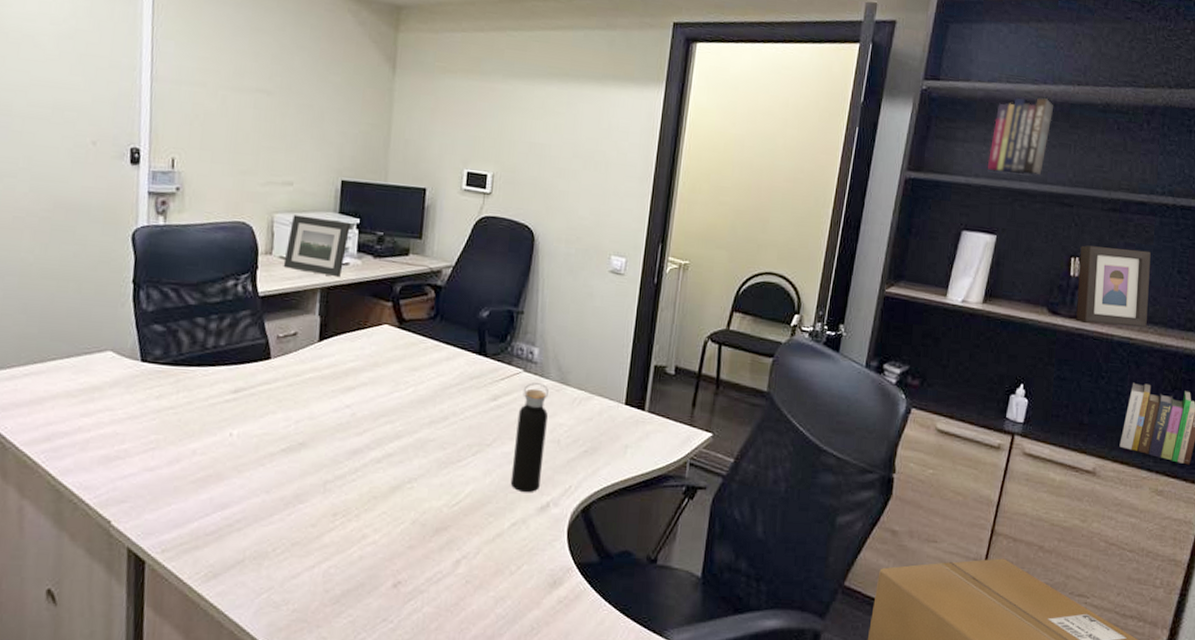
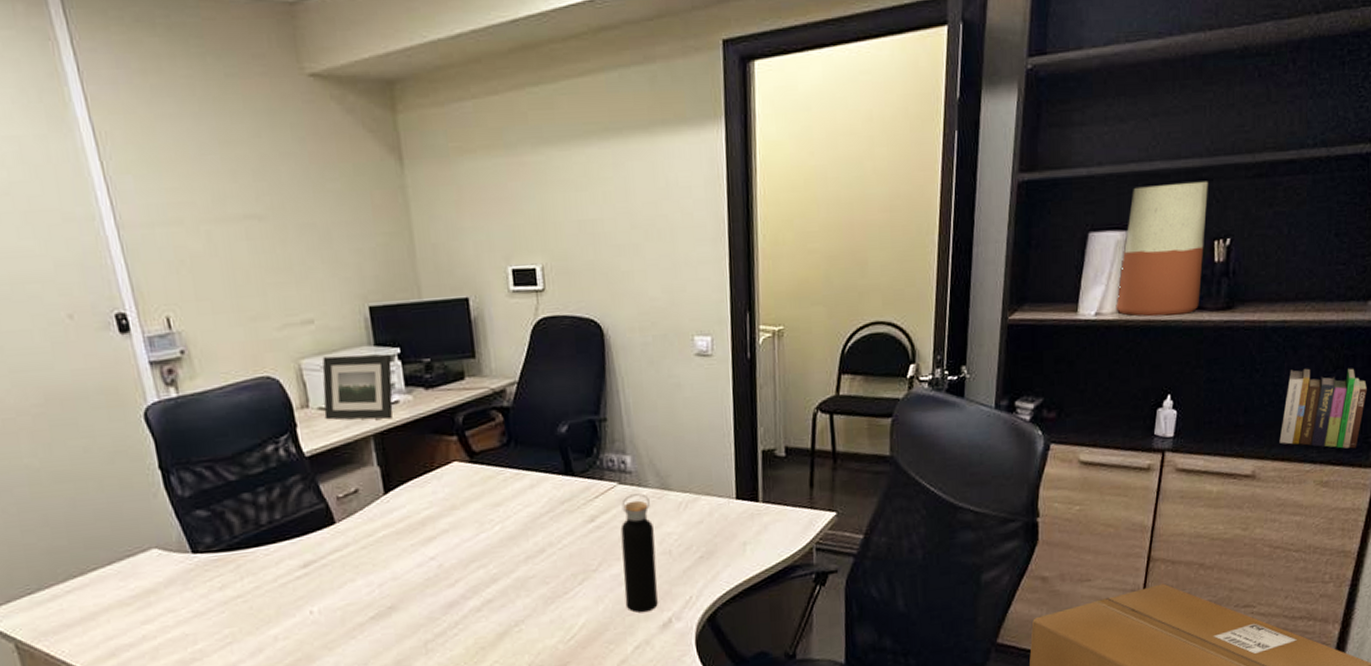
vase: none [981,200,1070,316] -> present [1117,181,1209,316]
books: present [987,97,1054,175] -> none [1110,54,1183,155]
picture frame: present [1076,245,1151,328] -> none [1224,216,1304,312]

